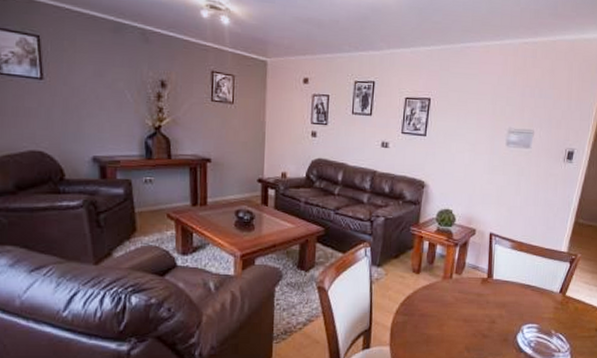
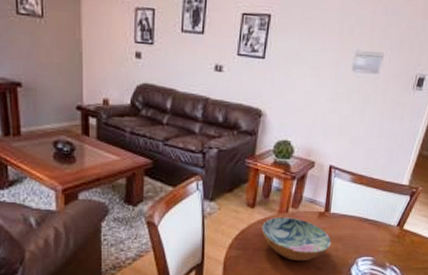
bowl: none [427,283,496,328] -> present [262,217,332,262]

